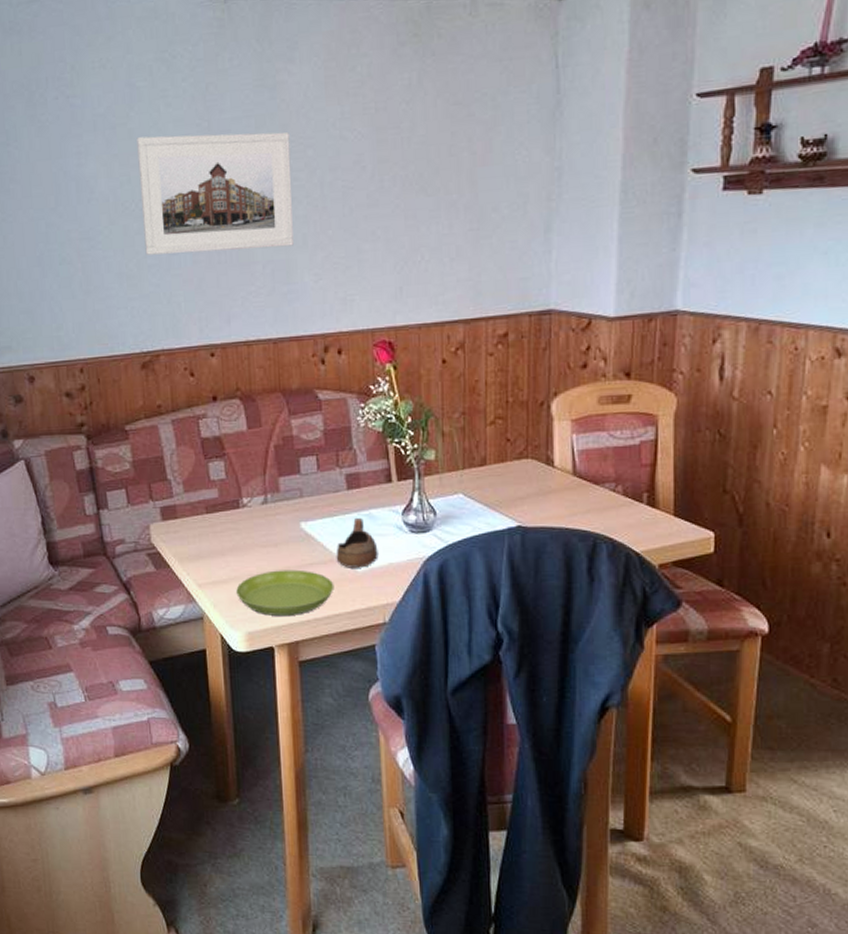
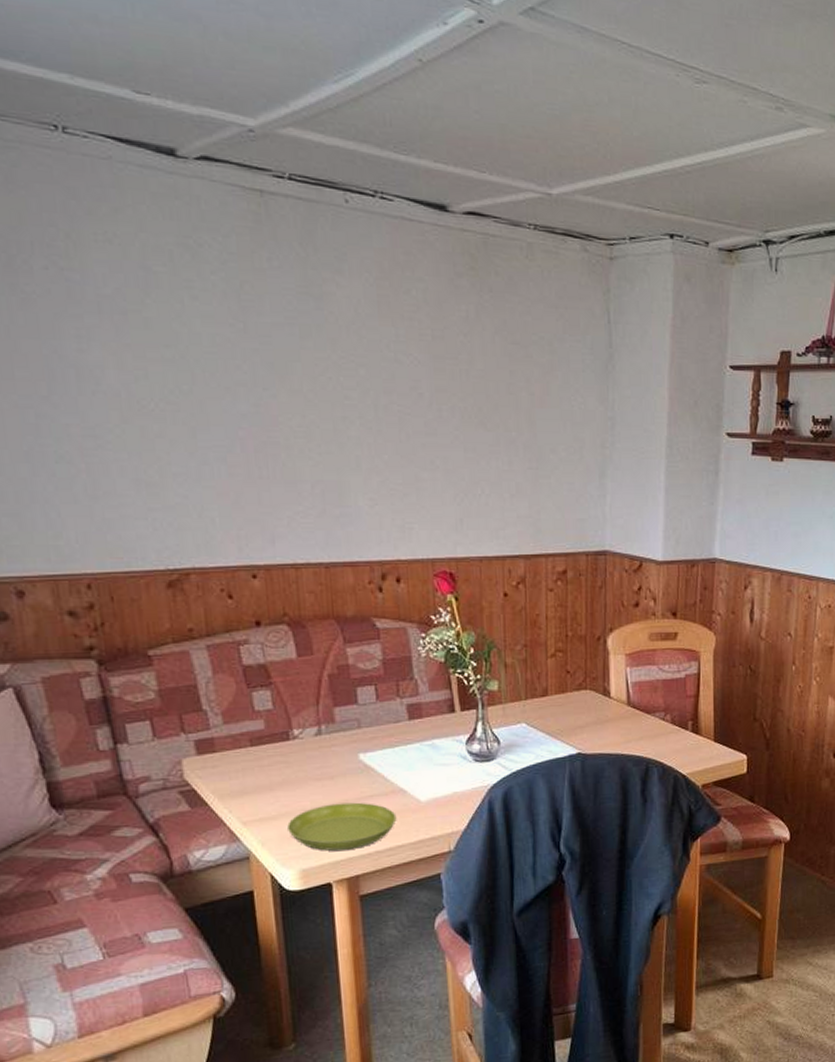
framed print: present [137,132,294,255] -> none [155,329,346,467]
cup: present [336,517,378,568] -> none [397,747,442,799]

